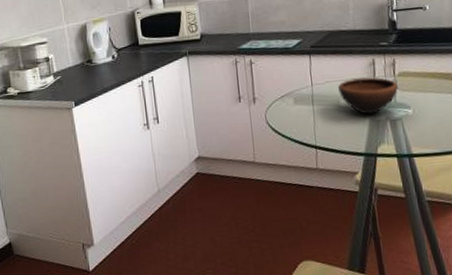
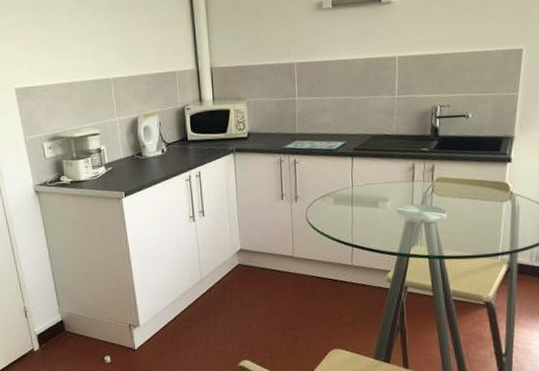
bowl: present [338,77,398,115] -> none [378,181,435,217]

